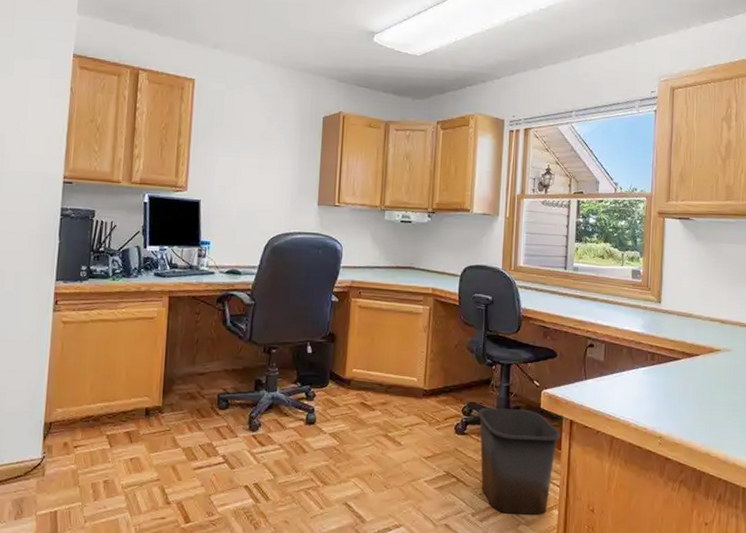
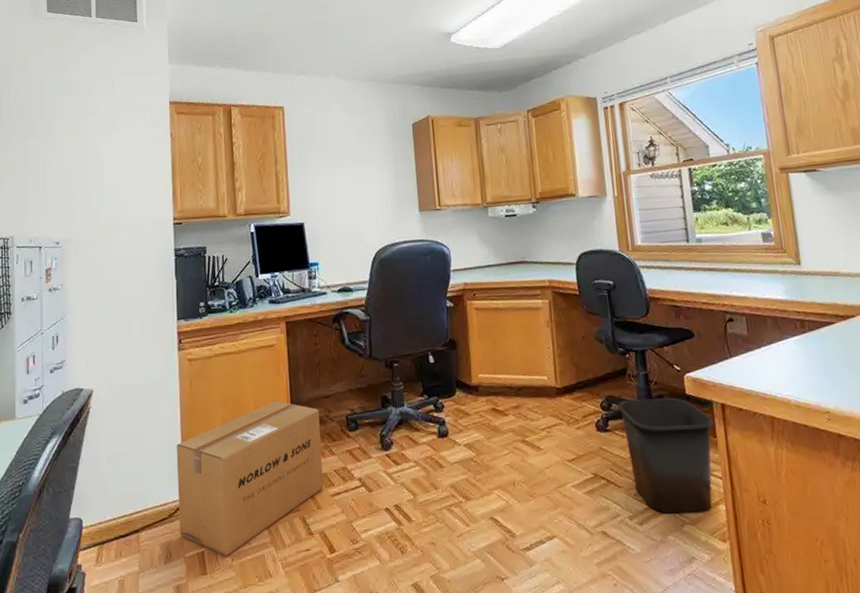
box: none [33,372,191,519] -> present [176,400,324,558]

